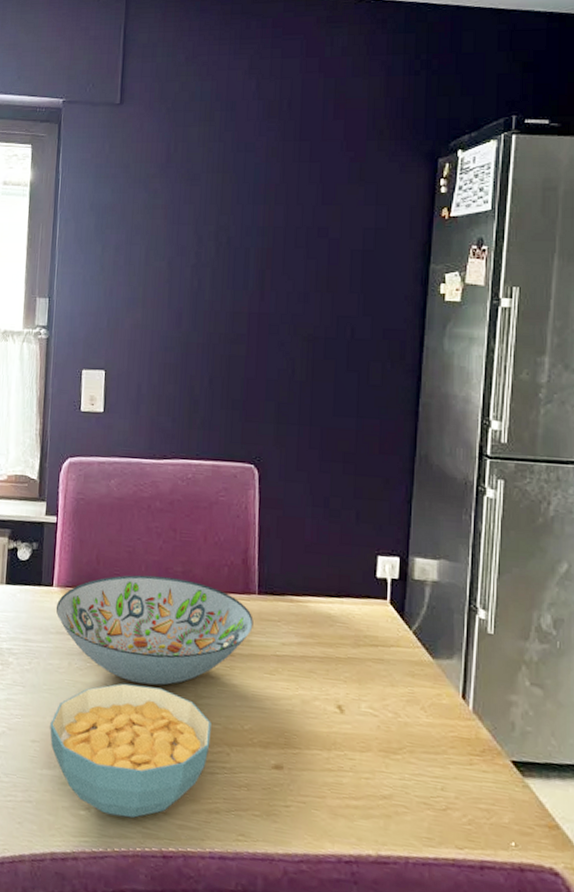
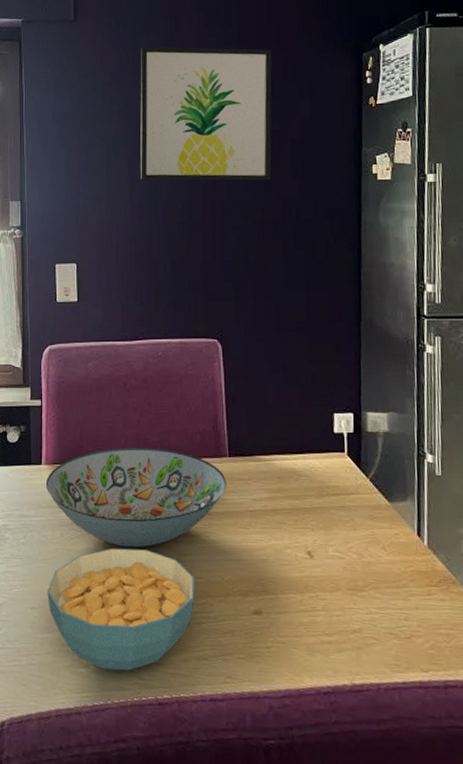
wall art: none [182,137,336,293] -> present [140,46,272,181]

